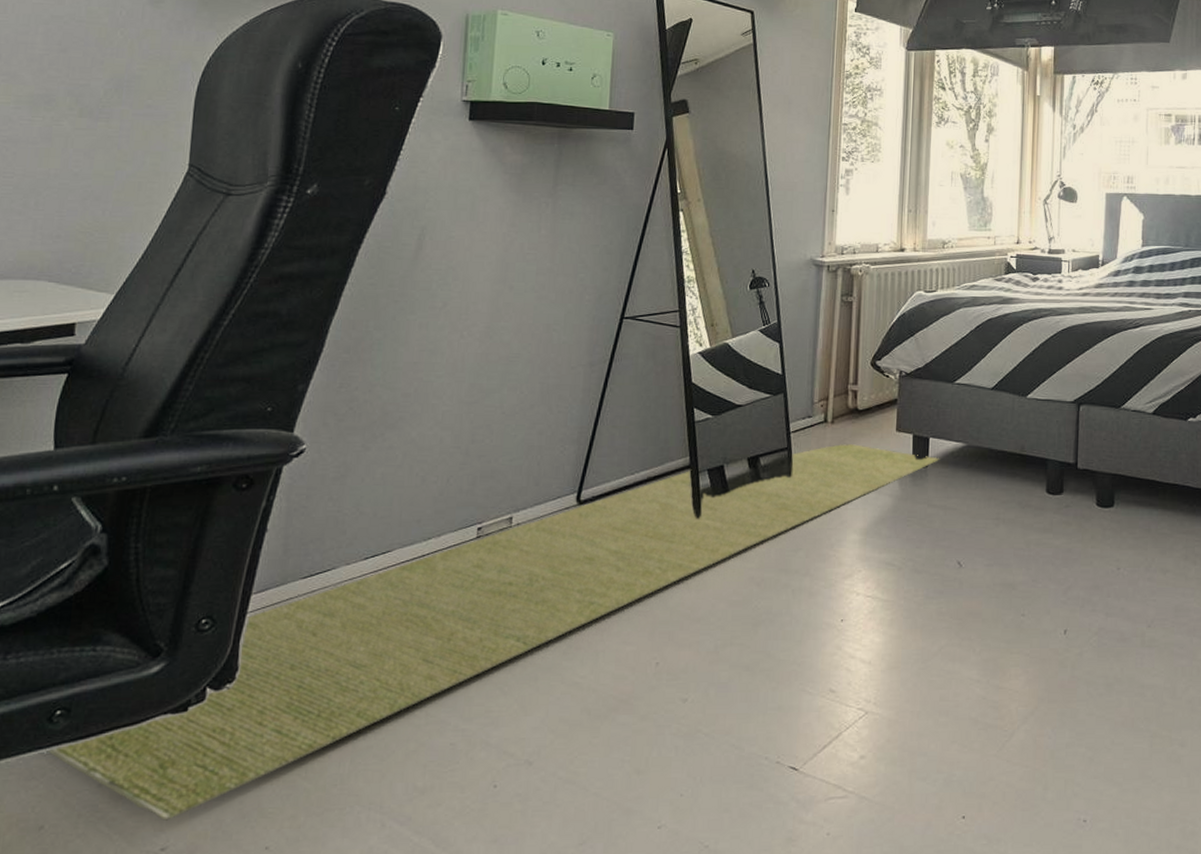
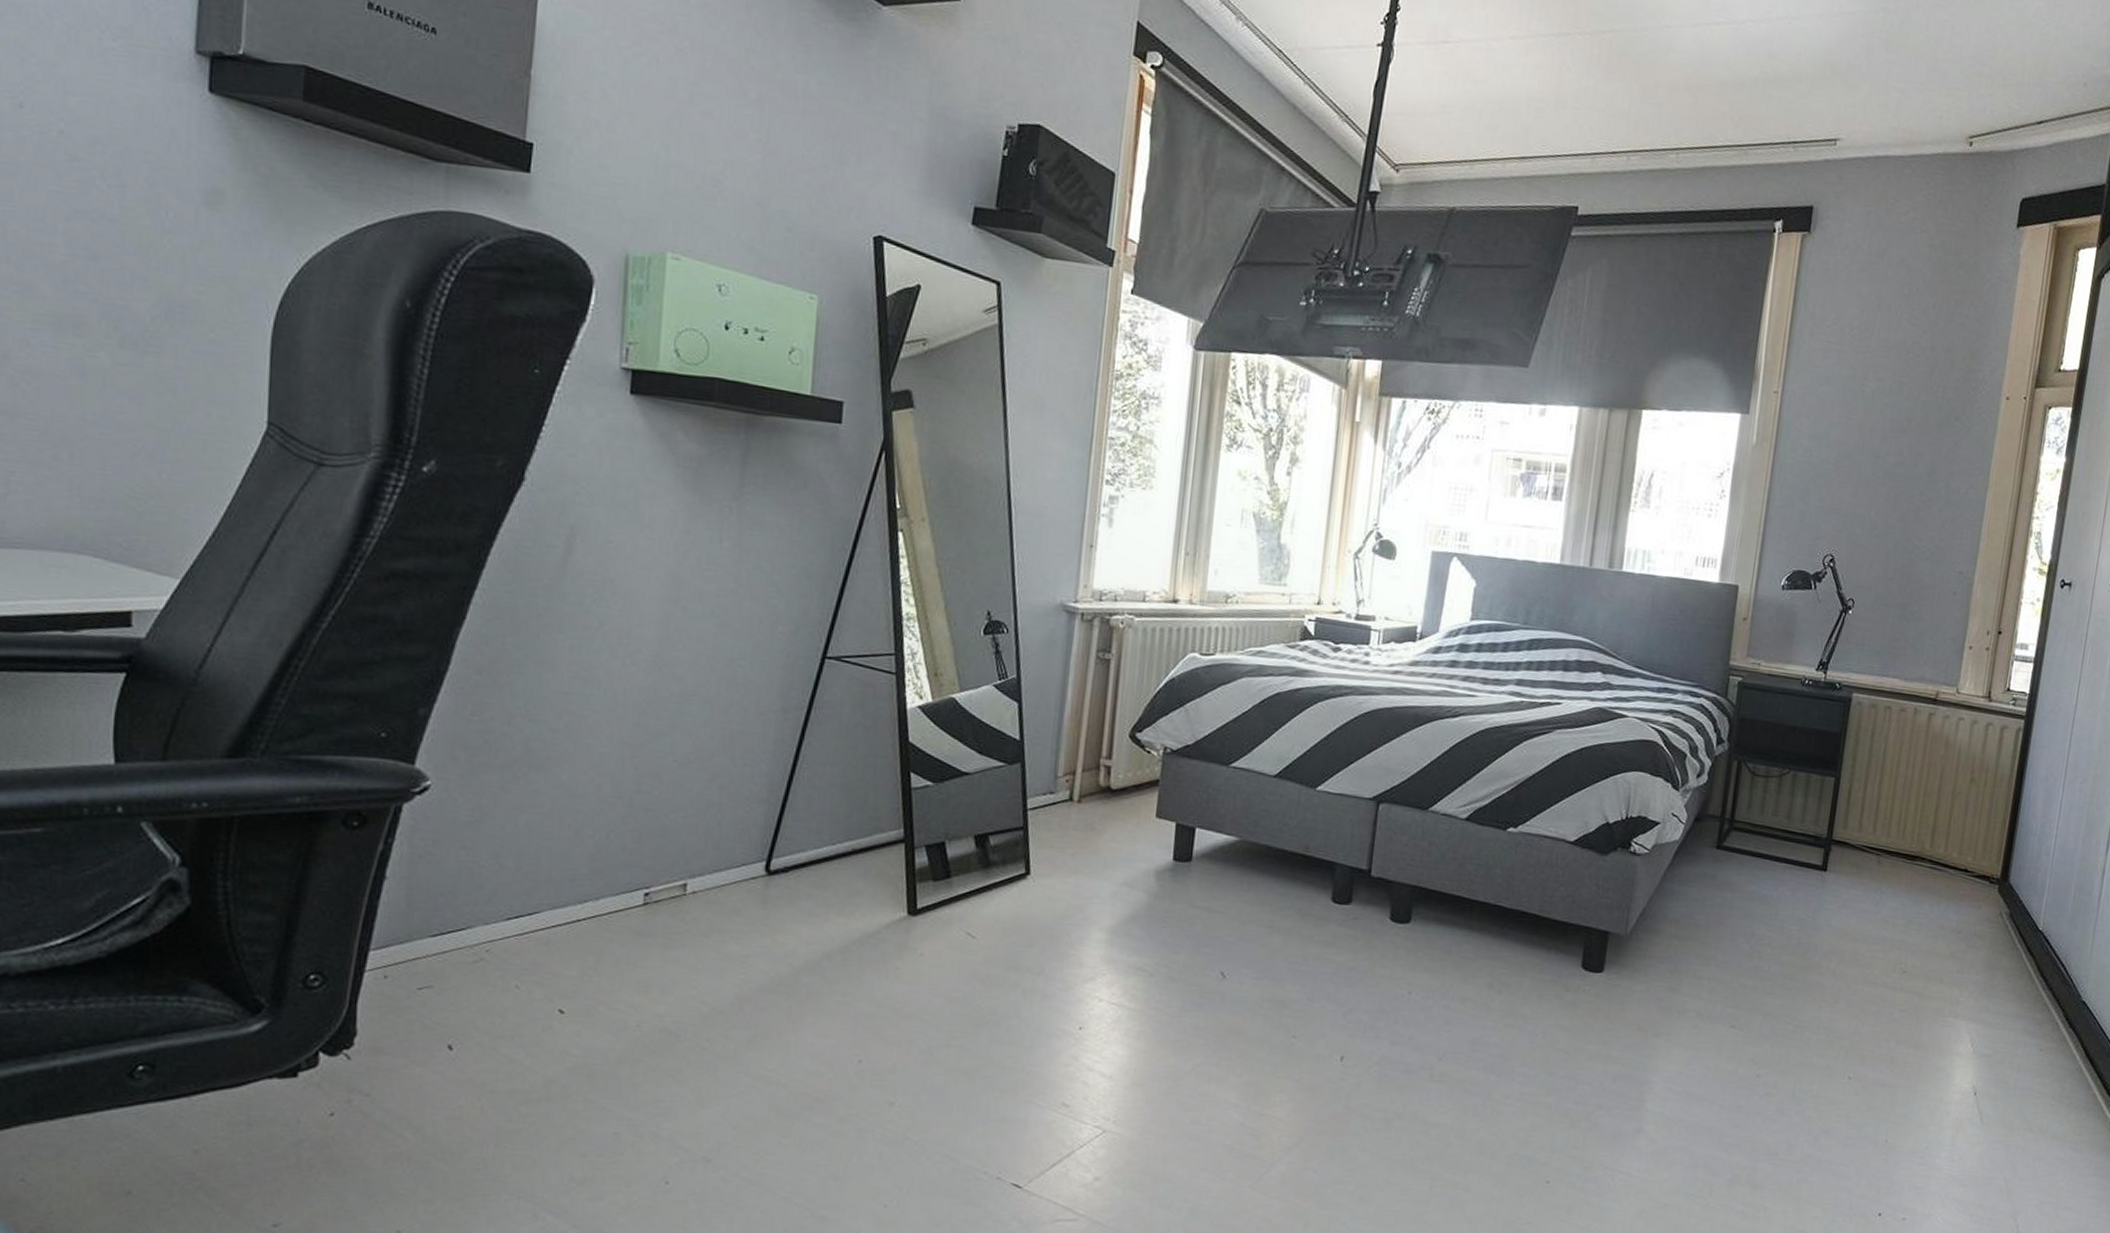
rug: present [45,444,940,821] -> none [127,827,1207,1195]

